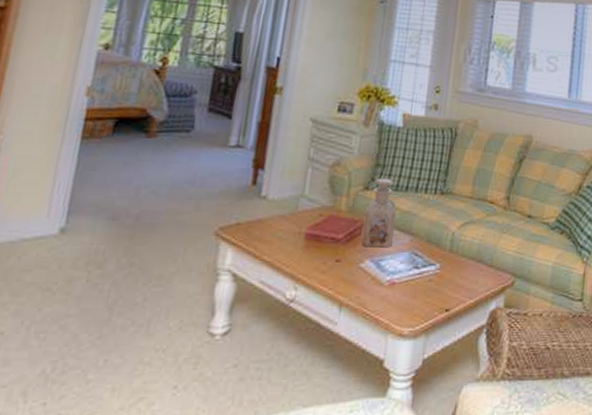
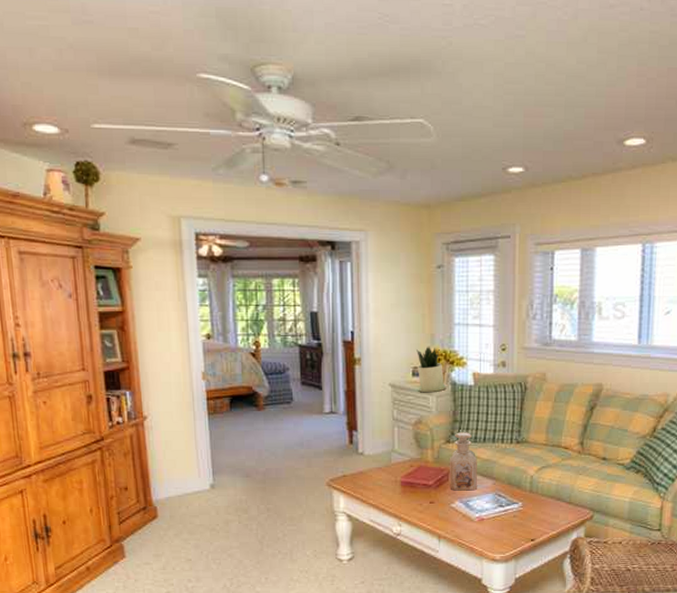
planter: none [341,81,374,132] -> present [417,346,447,393]

